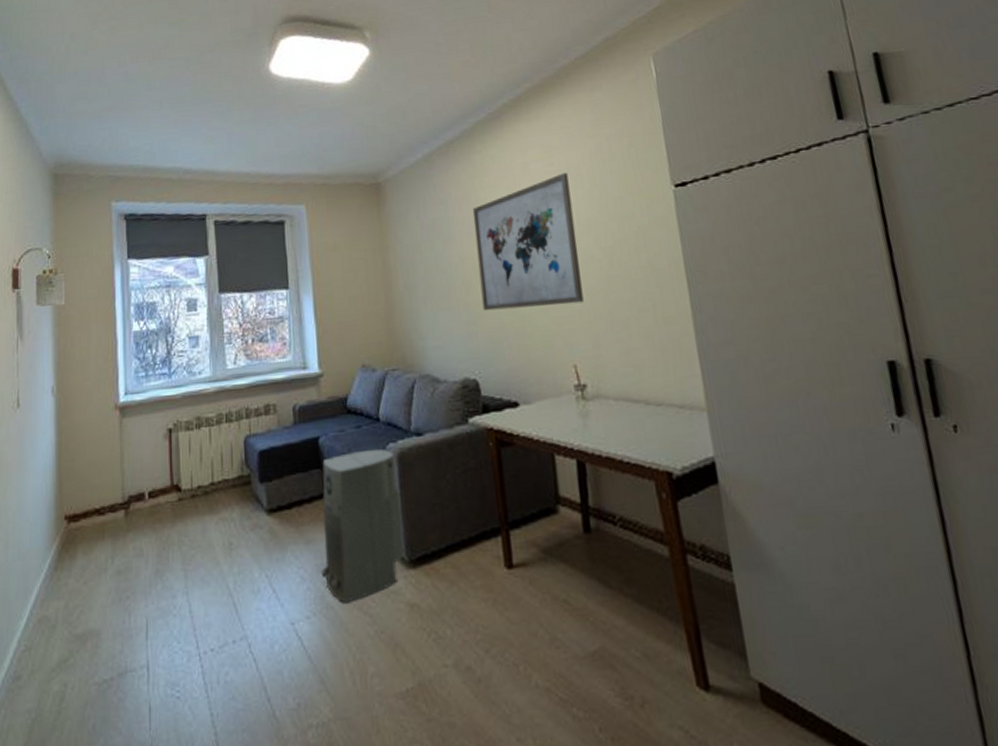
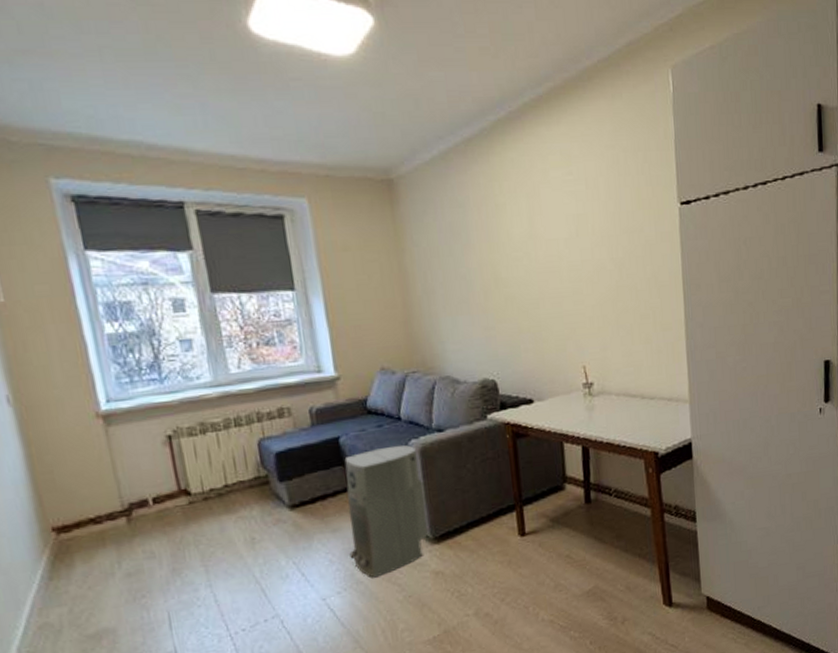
wall art: present [472,172,584,311] -> none [491,182,595,317]

